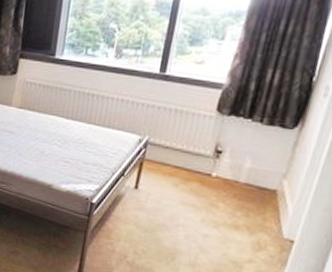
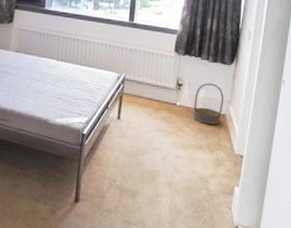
basket: none [232,150,278,202] -> present [193,83,224,125]

